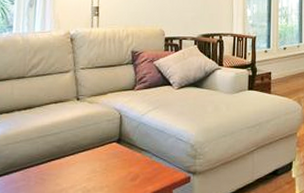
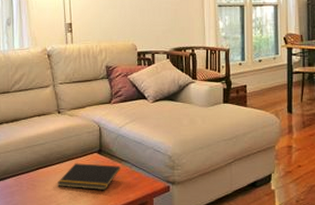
notepad: none [69,154,140,183] -> present [56,163,121,190]

